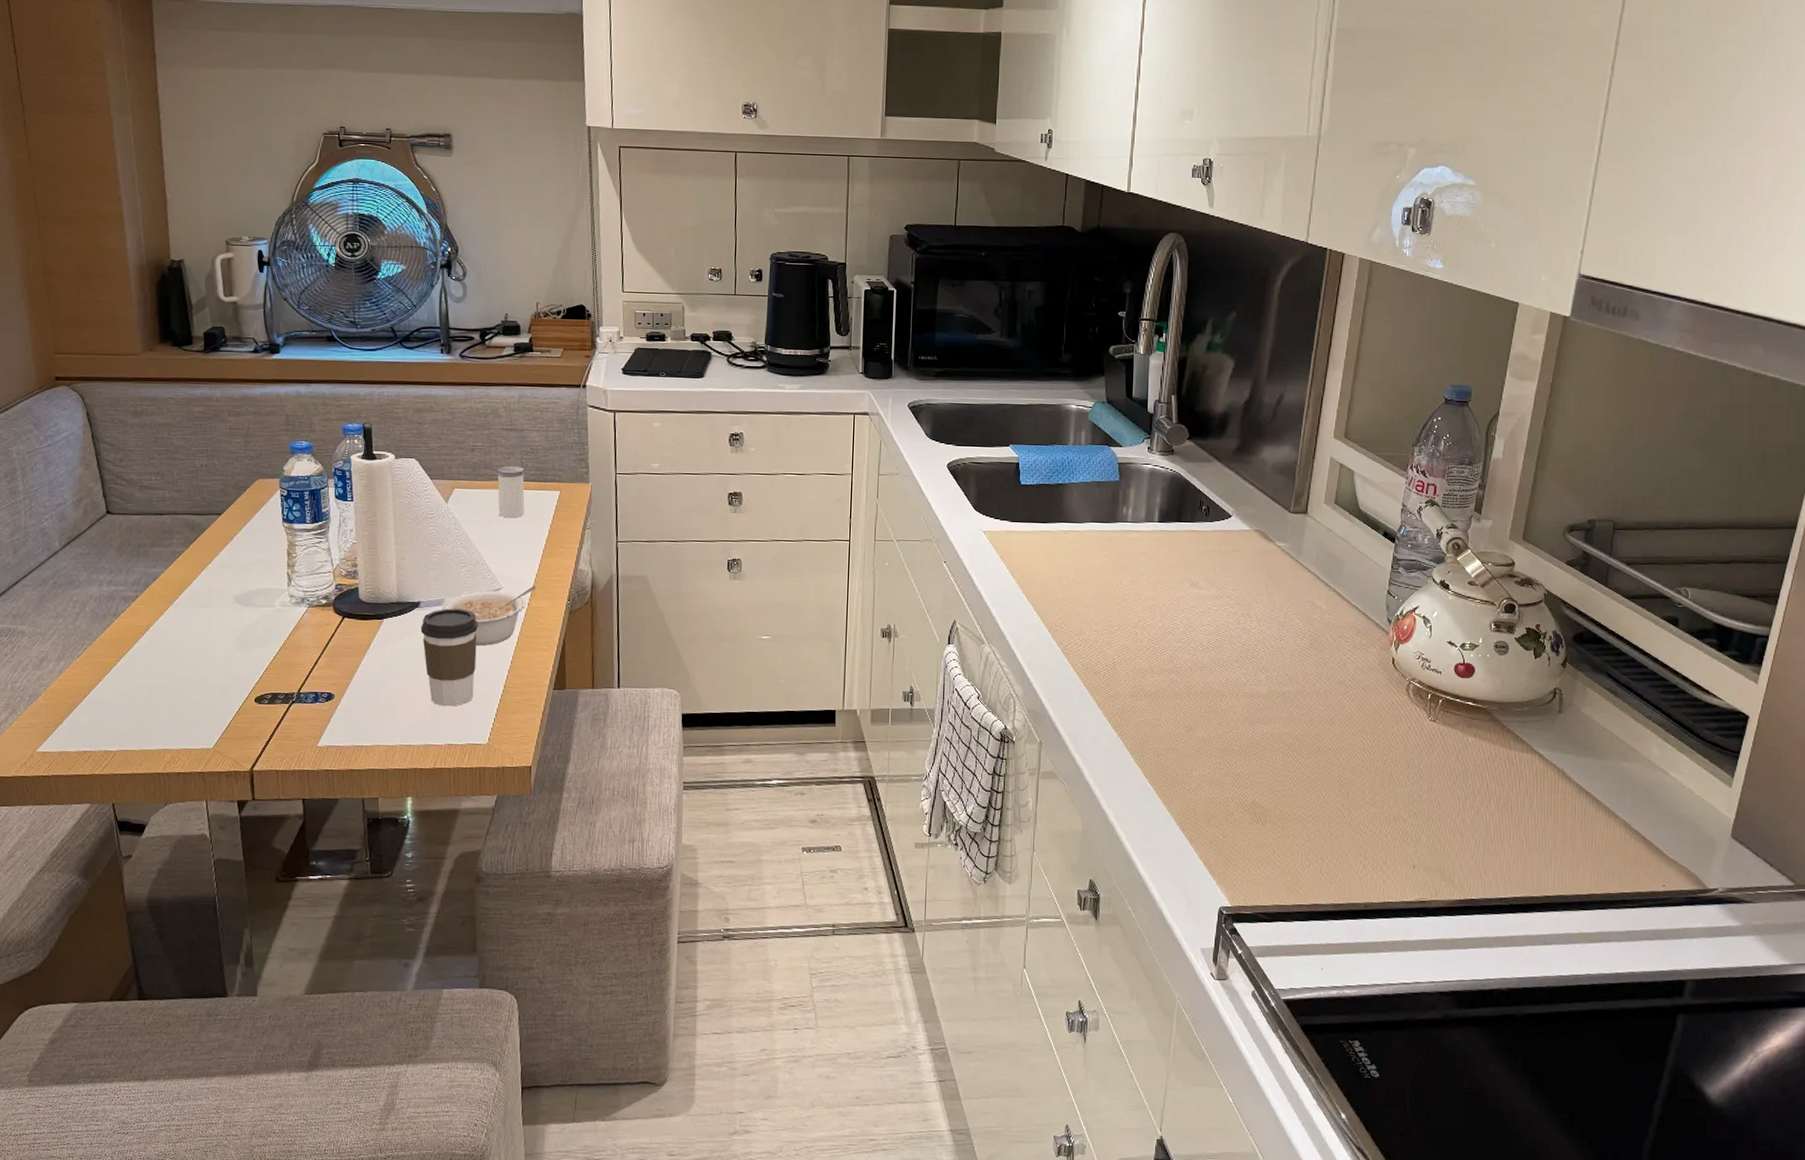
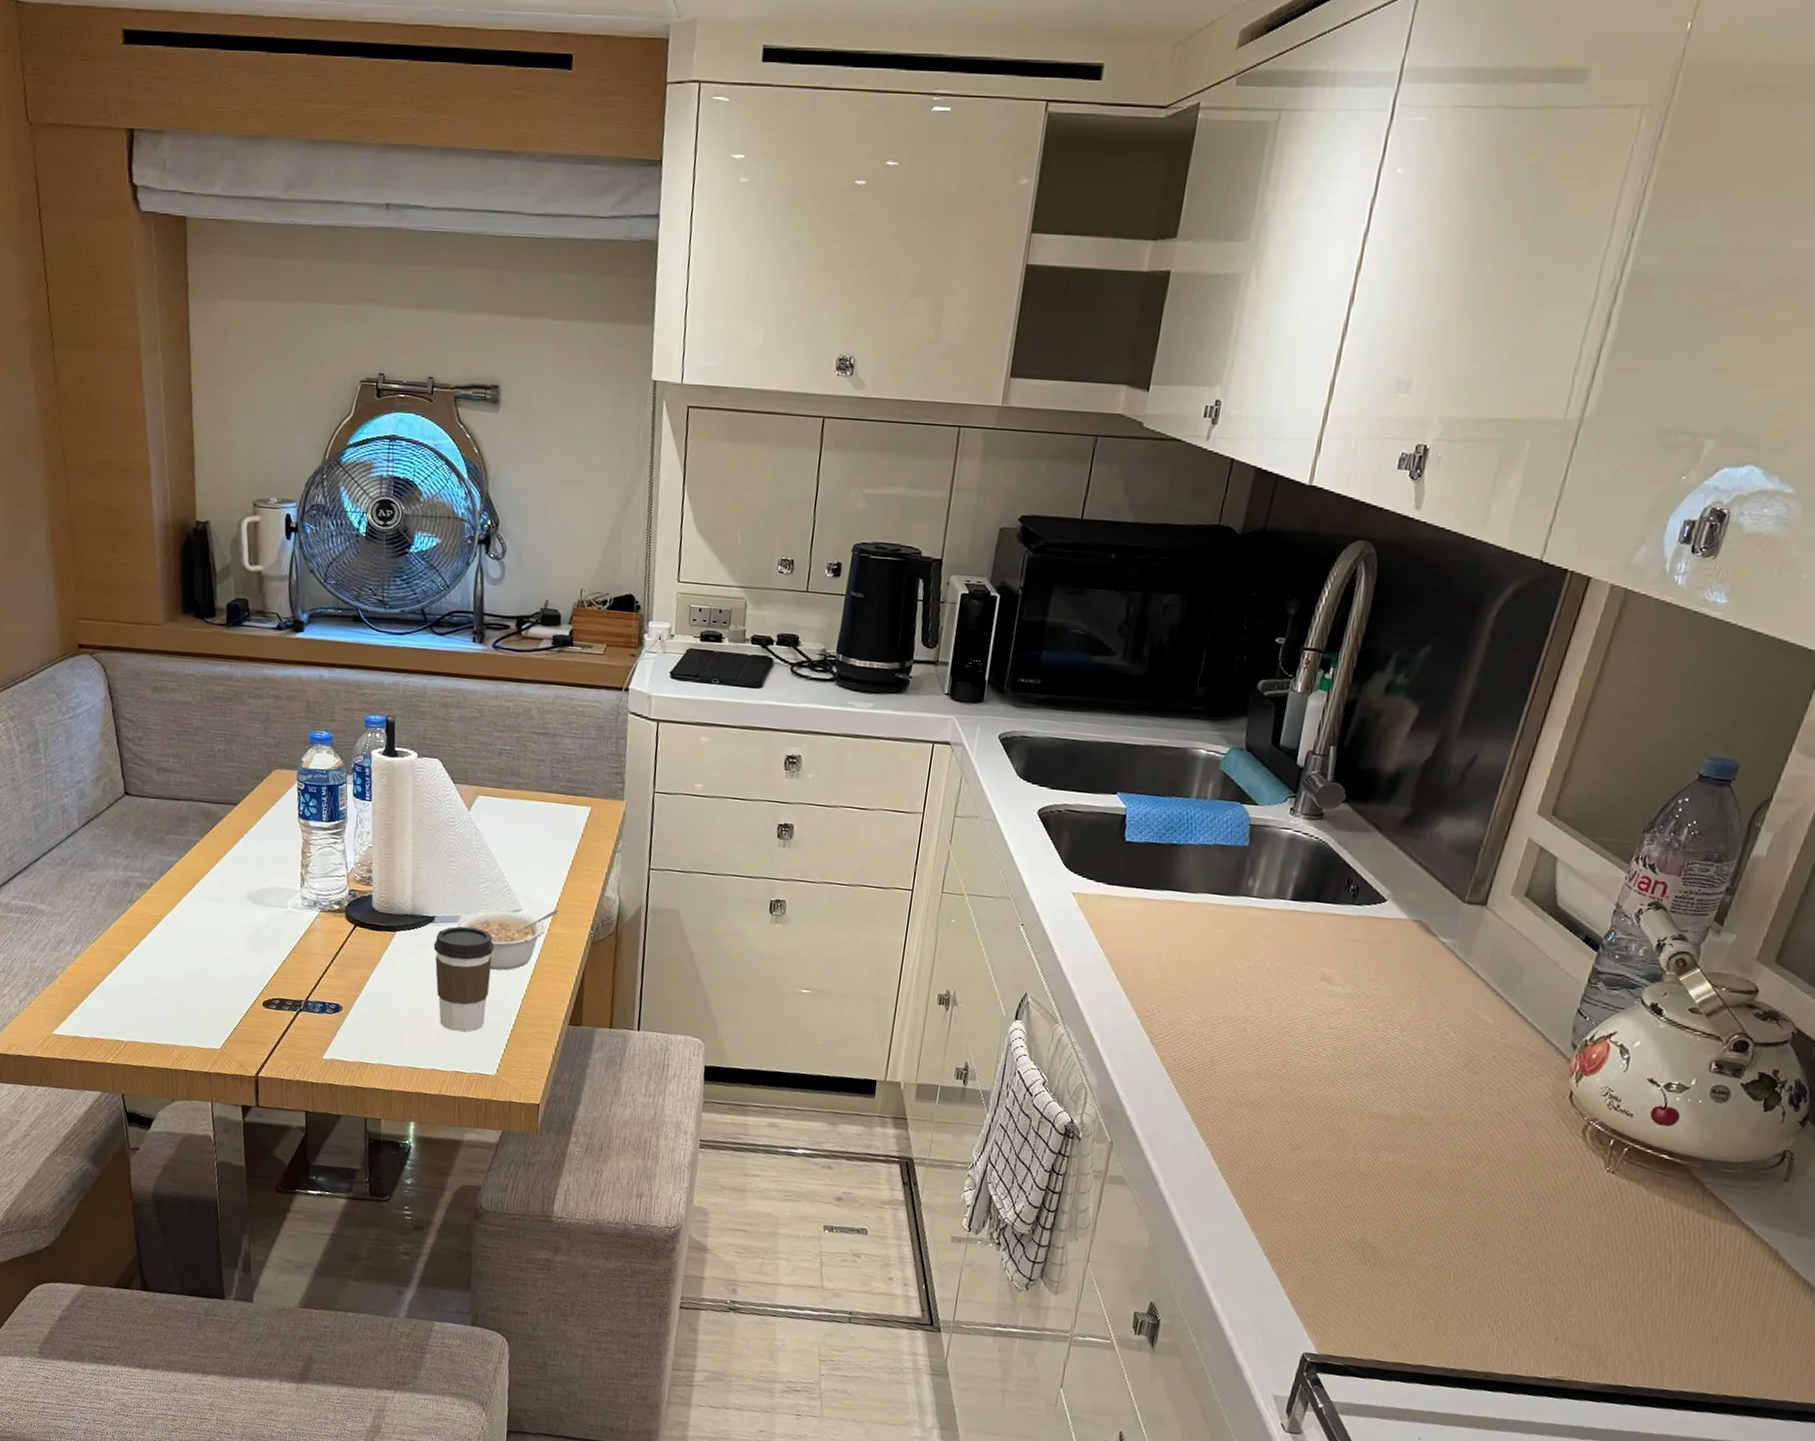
salt shaker: present [496,465,525,518] -> none [523,774,555,834]

